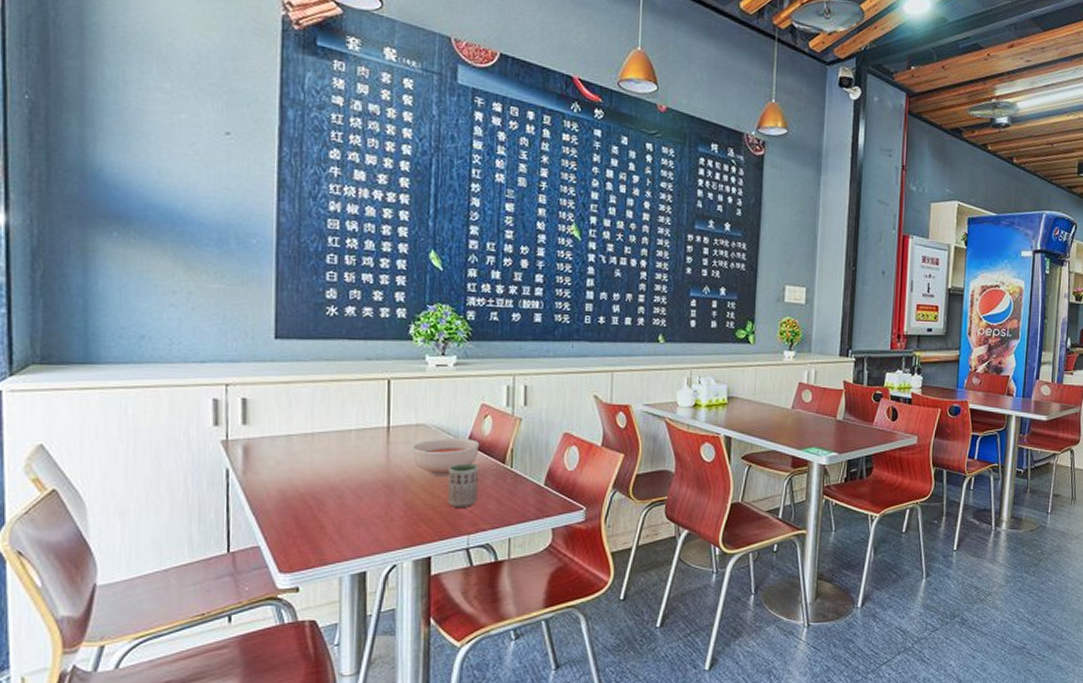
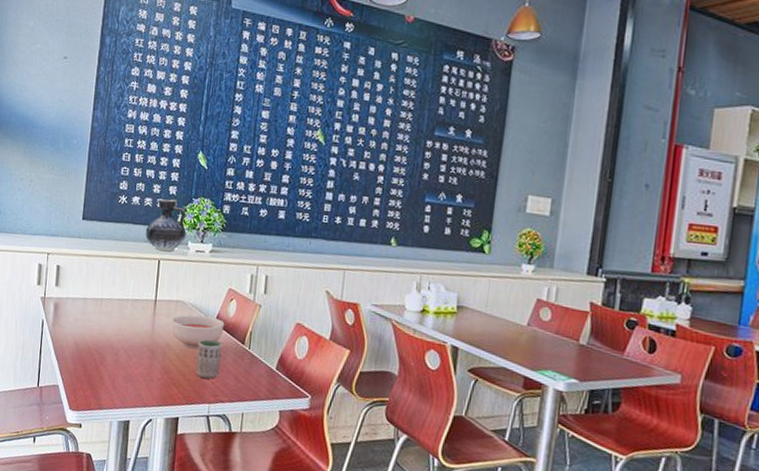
ceramic jug: none [367,307,422,370] -> present [145,199,187,252]

